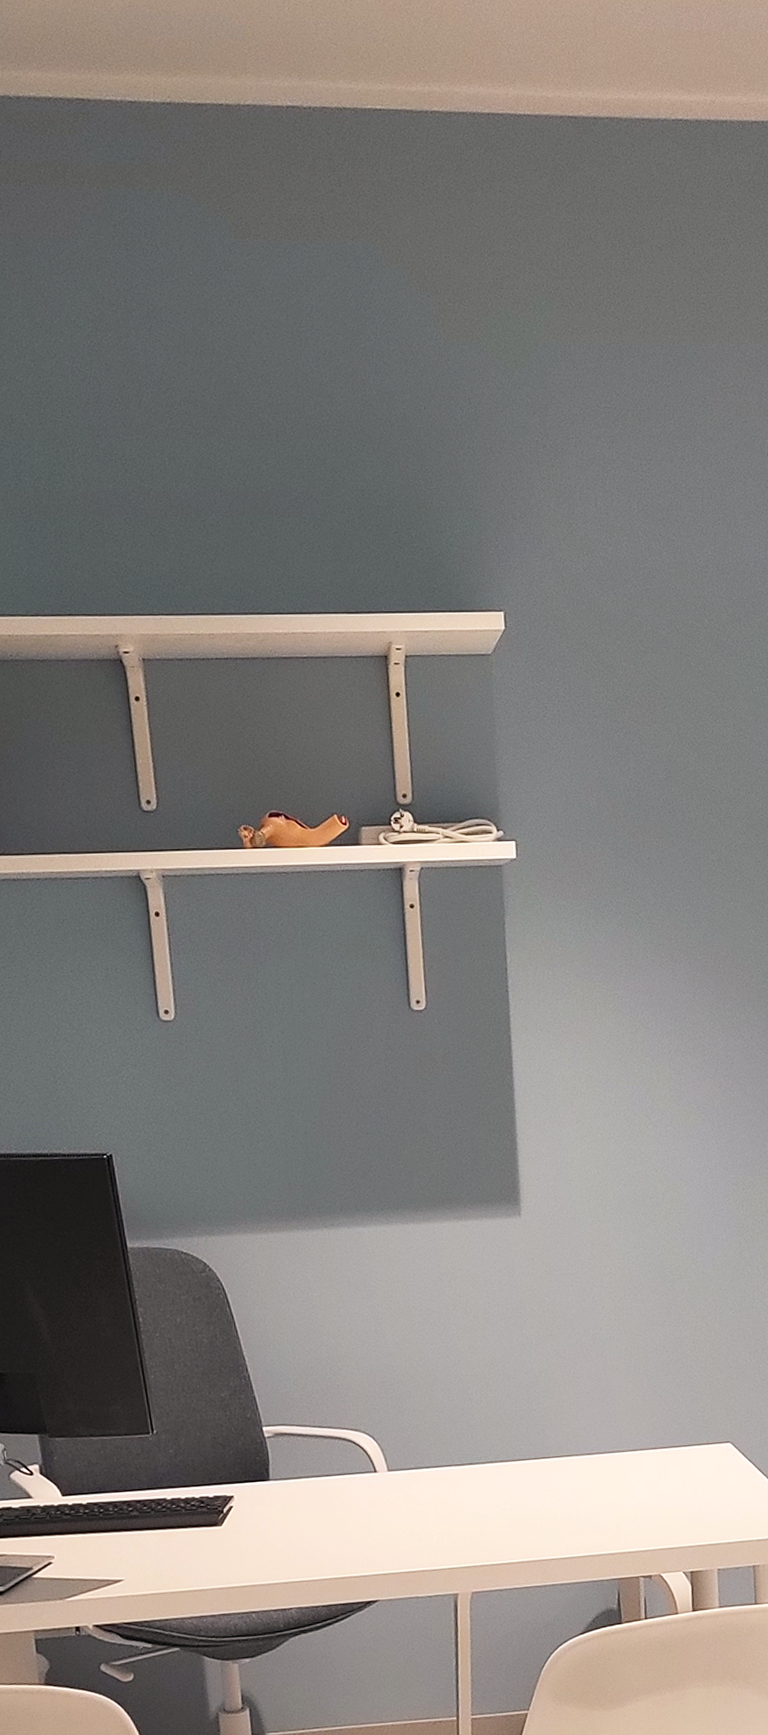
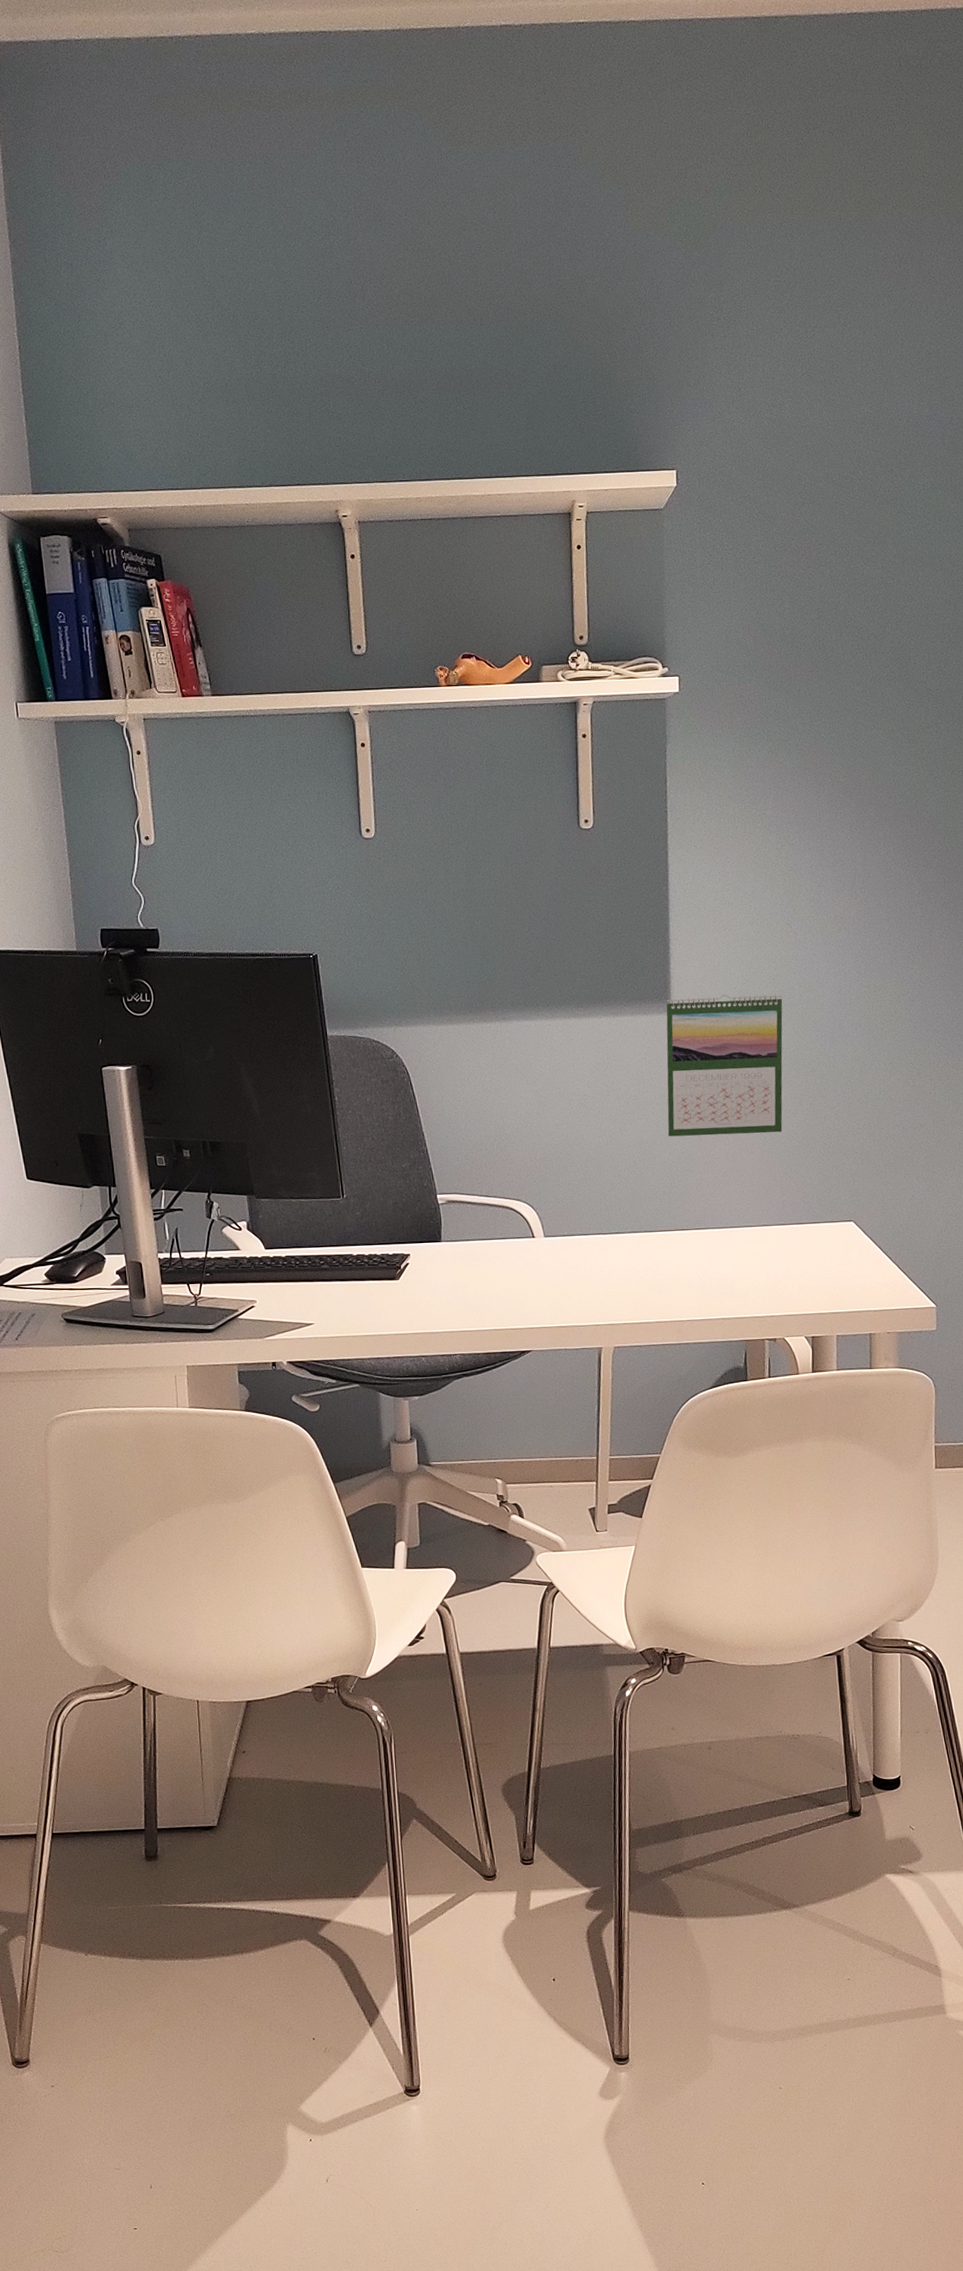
calendar: none [515,1194,650,1354] -> present [666,994,783,1137]

